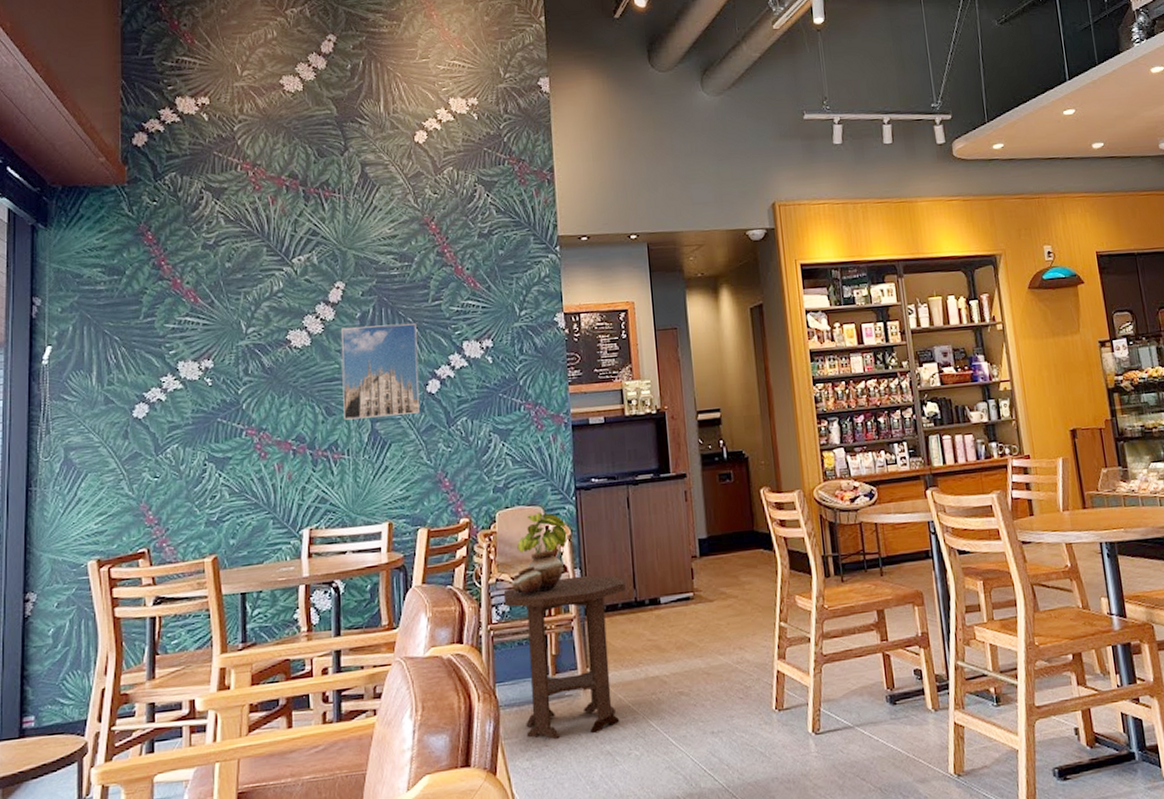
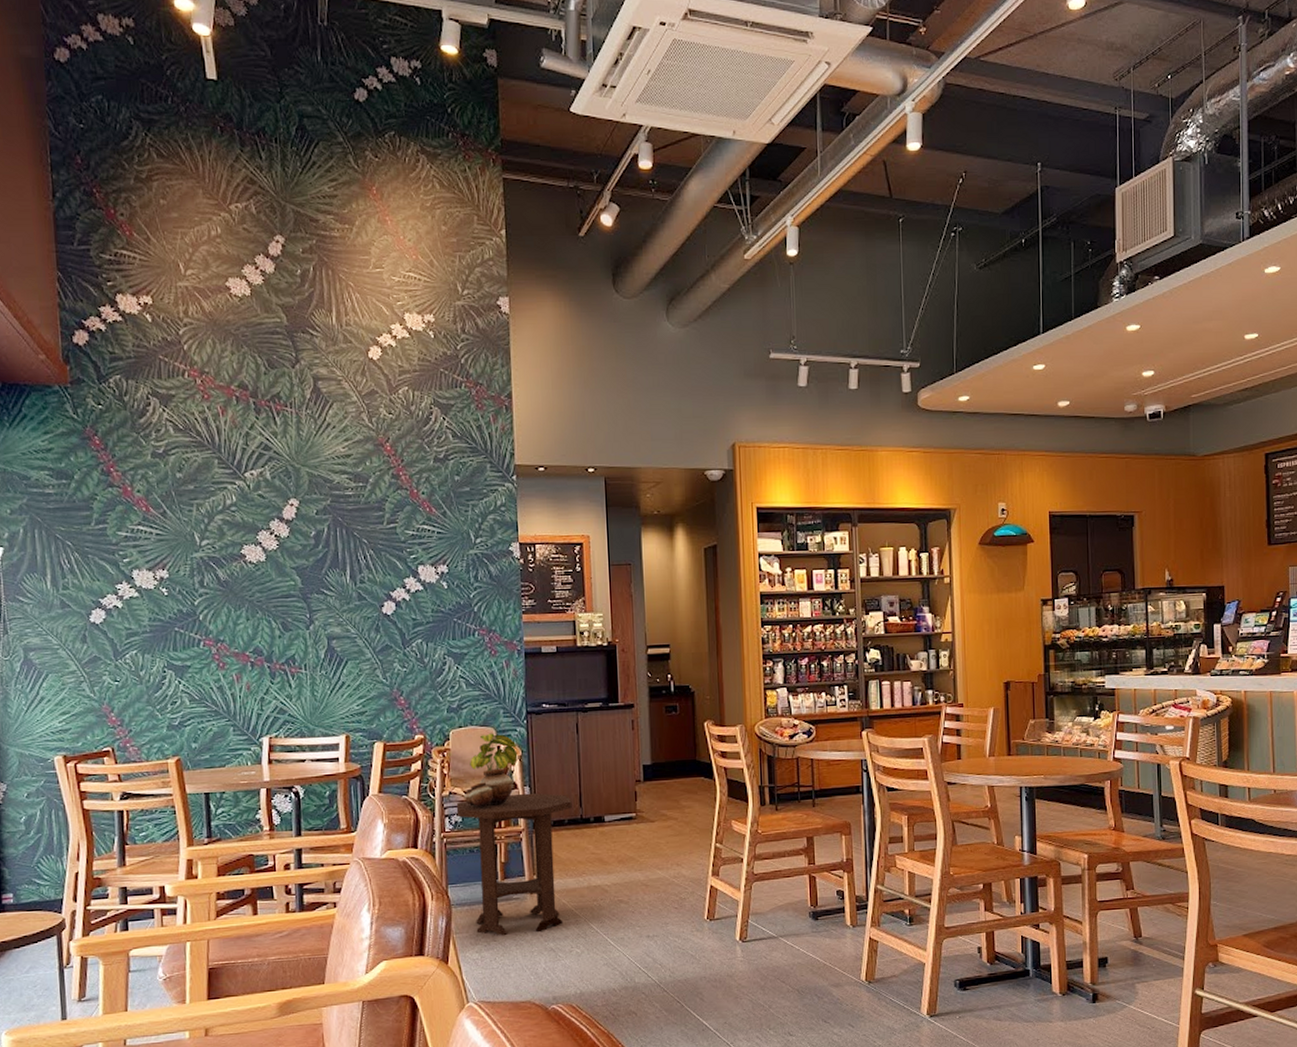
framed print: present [340,323,420,420] -> none [295,544,376,636]

